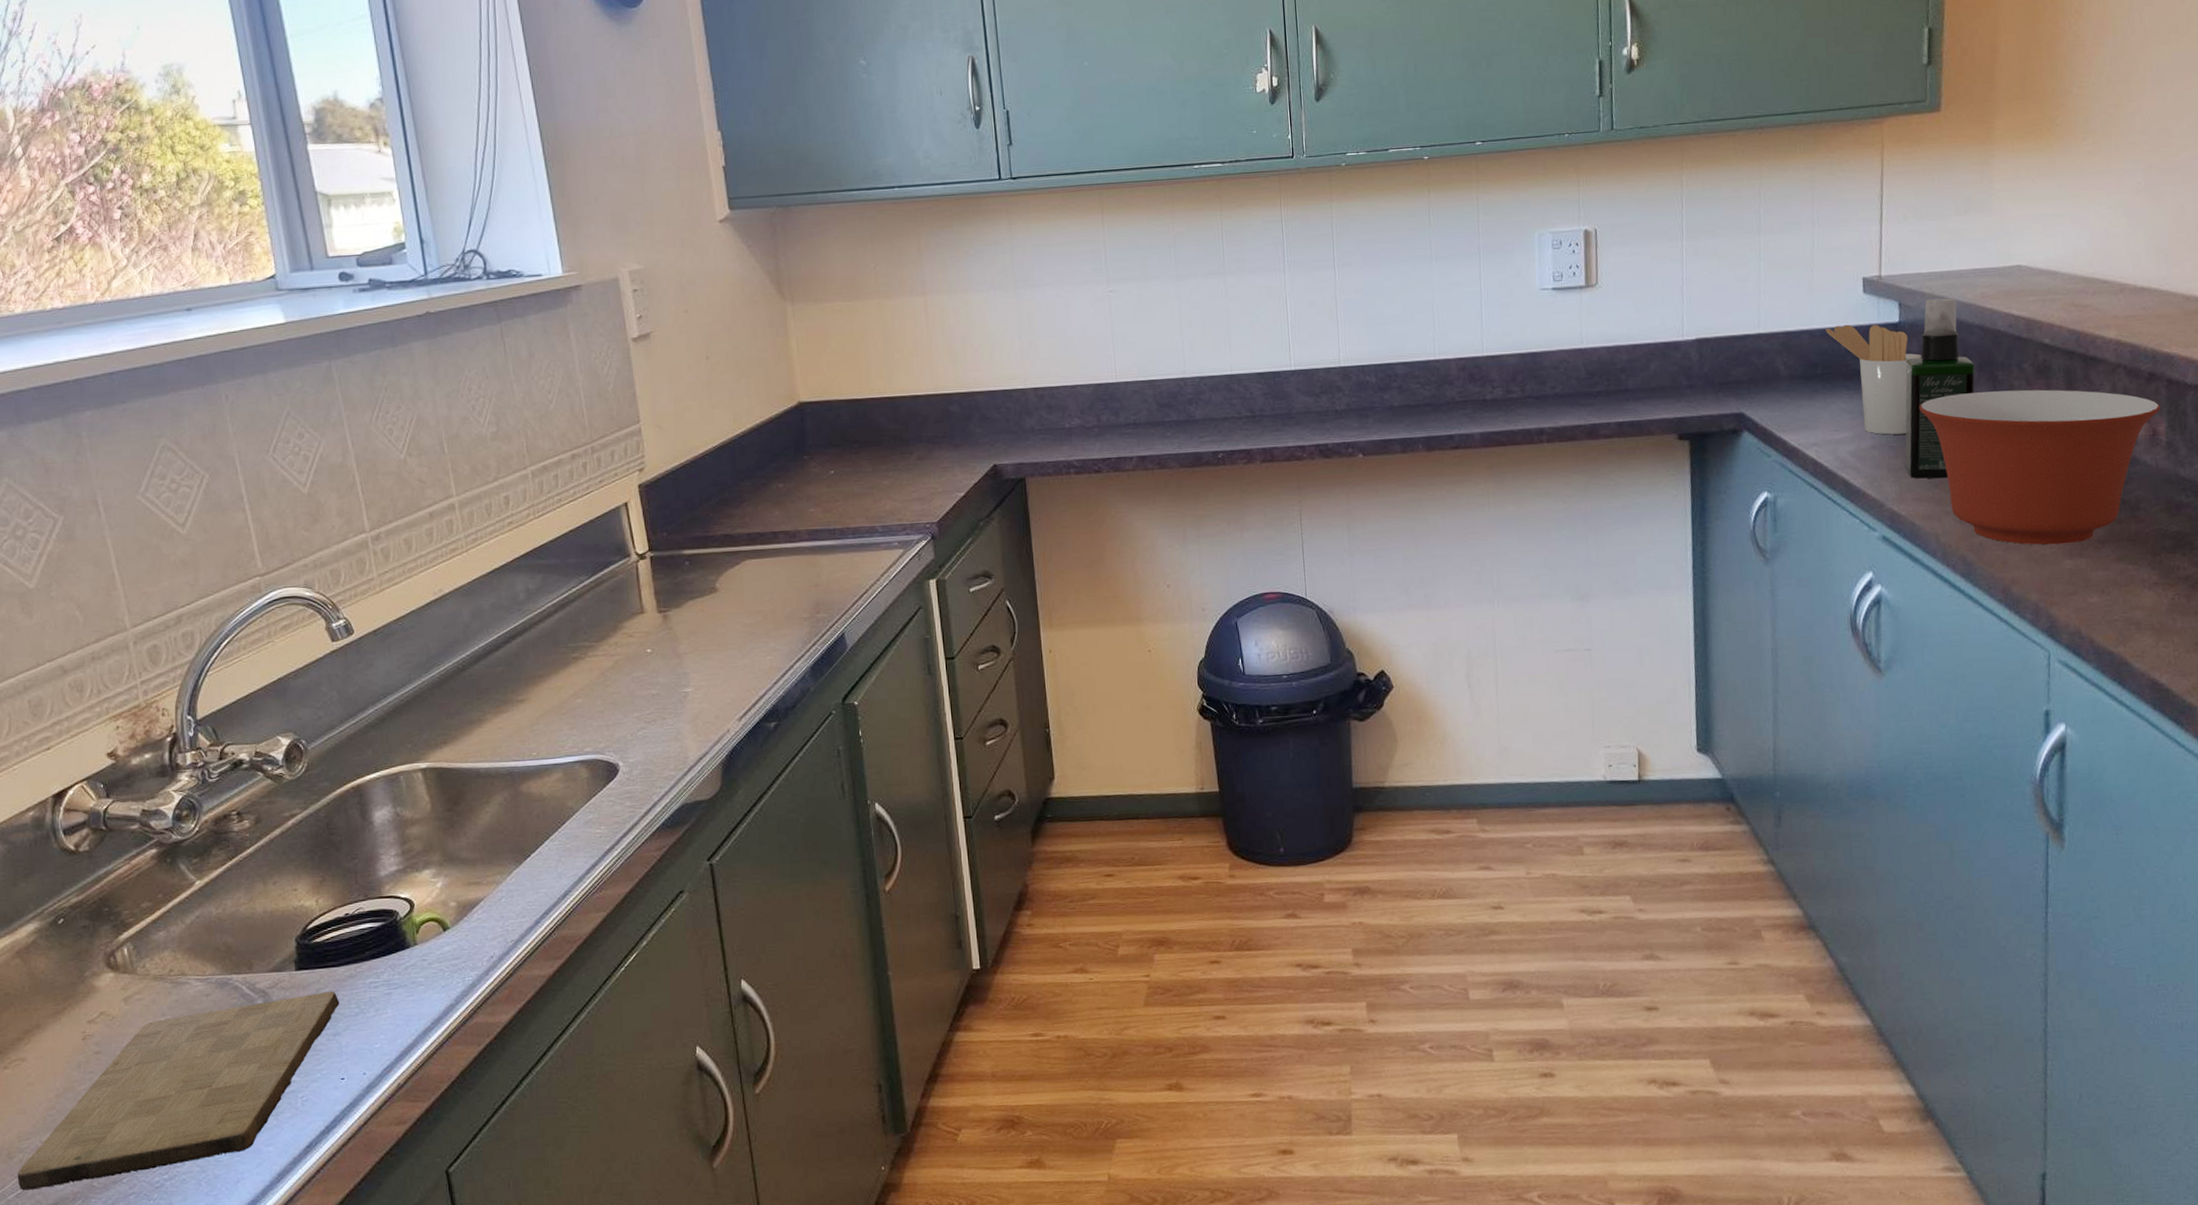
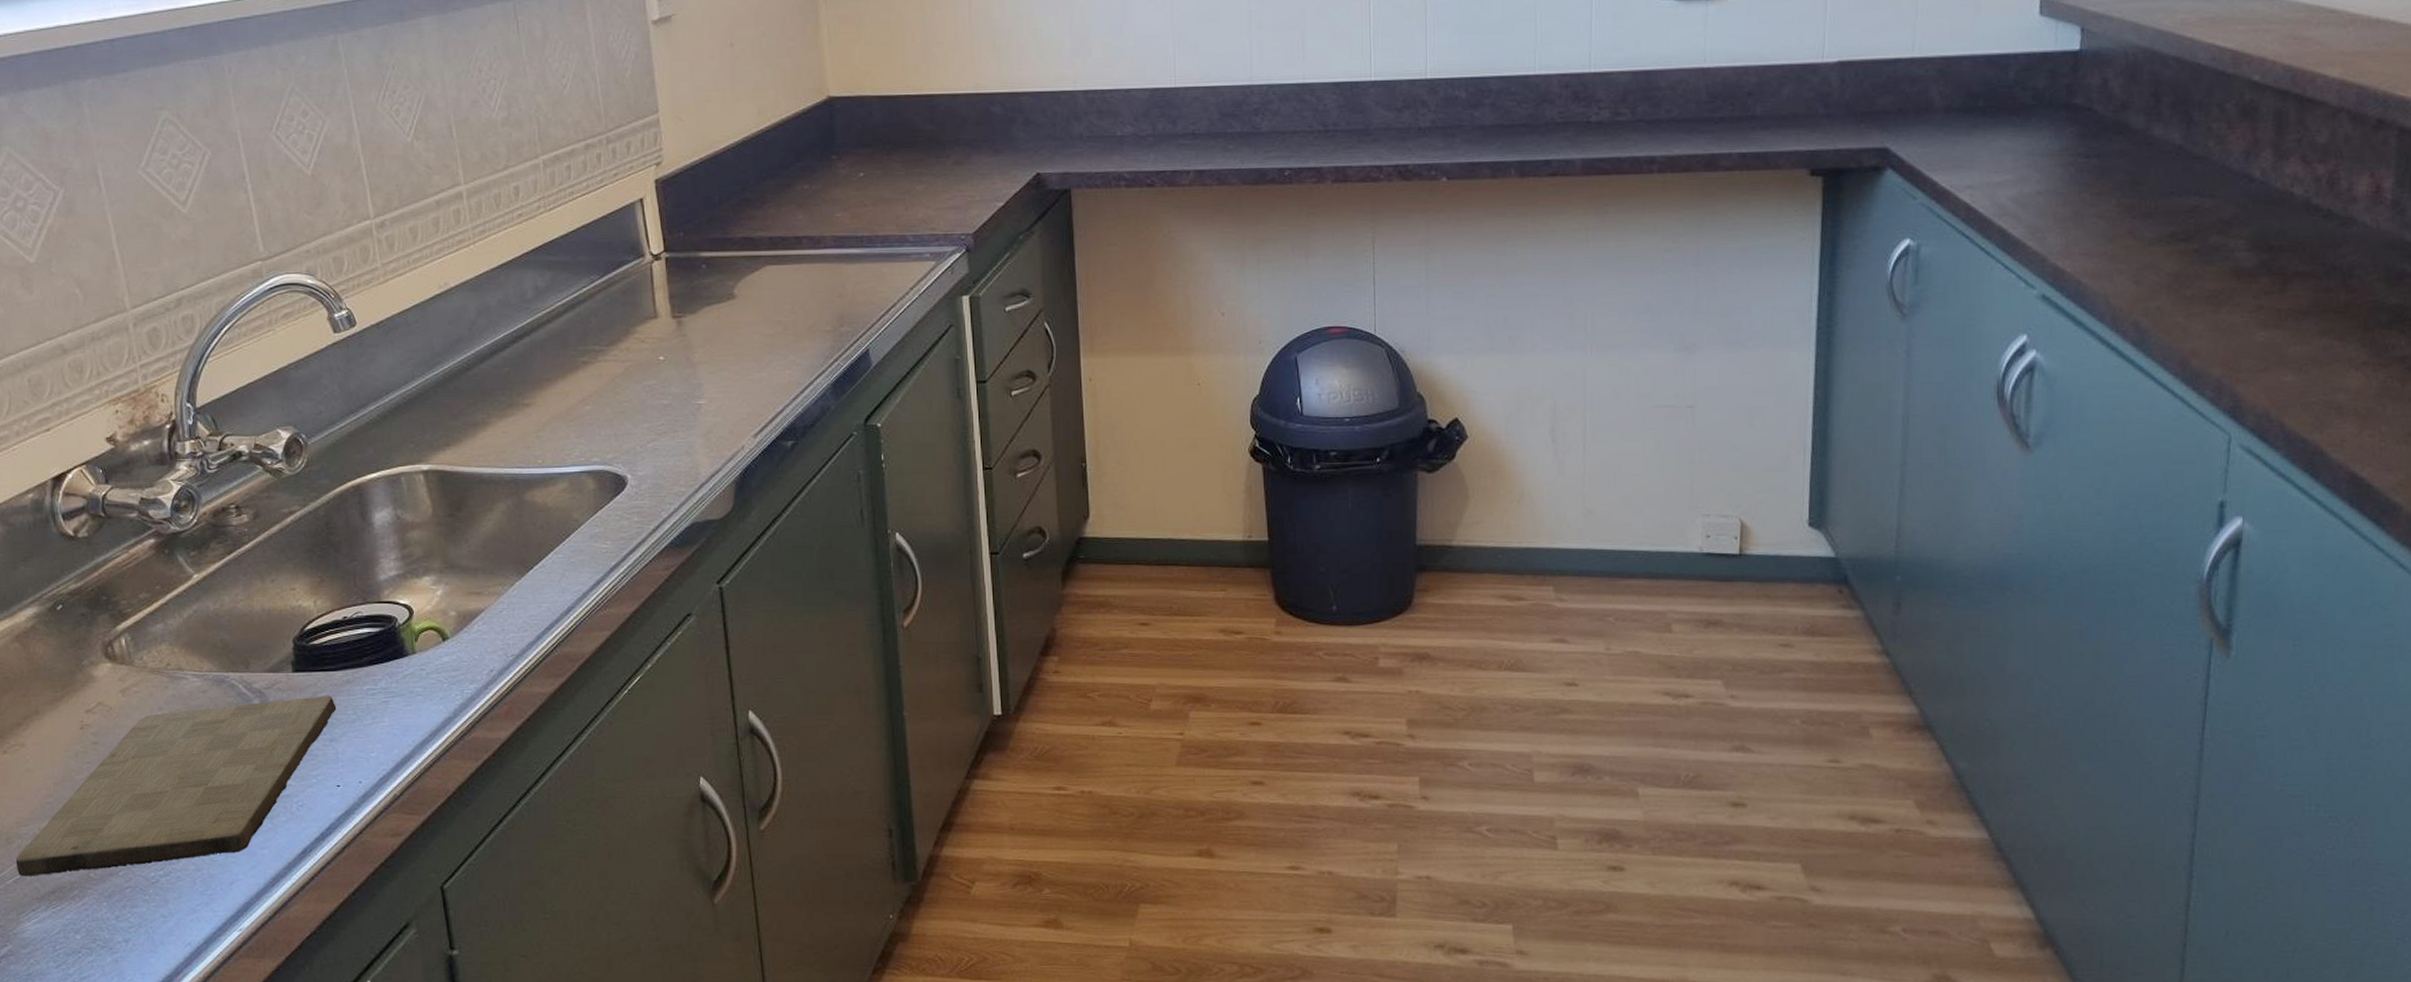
utensil holder: present [1826,324,1922,435] -> none [1992,50,2104,180]
spray bottle: present [1904,298,1975,479] -> none [2074,24,2167,232]
mixing bowl: present [1919,389,2161,545] -> none [2096,133,2389,313]

